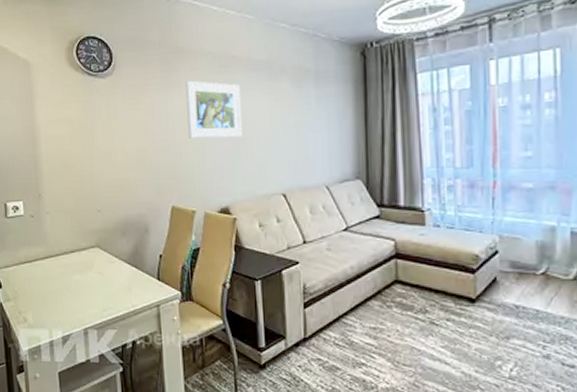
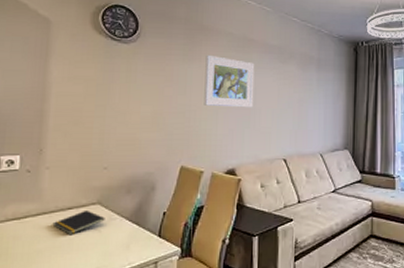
notepad: none [59,252,105,278] -> present [52,209,105,236]

